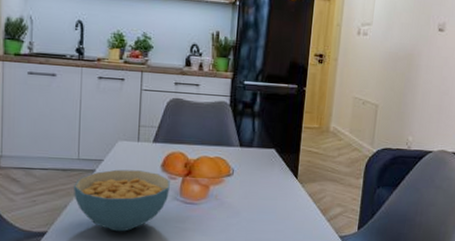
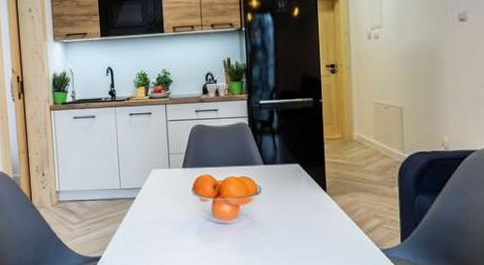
cereal bowl: present [74,169,170,232] -> none [119,195,203,254]

